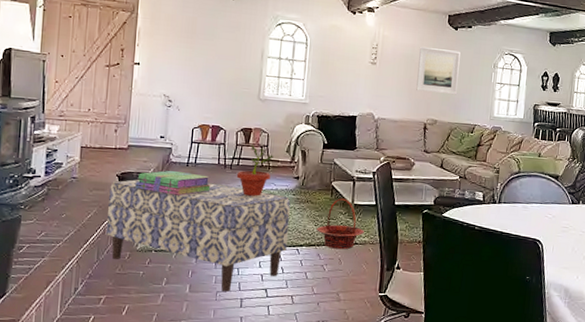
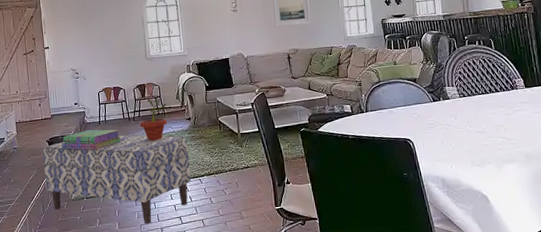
basket: present [317,198,364,250] -> none [213,130,253,175]

